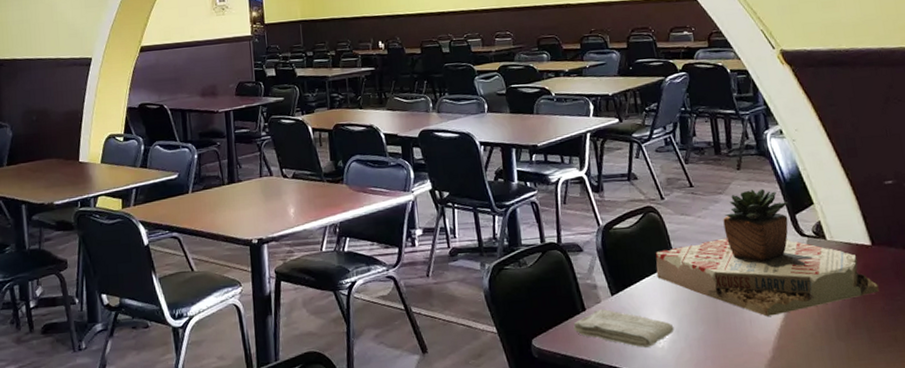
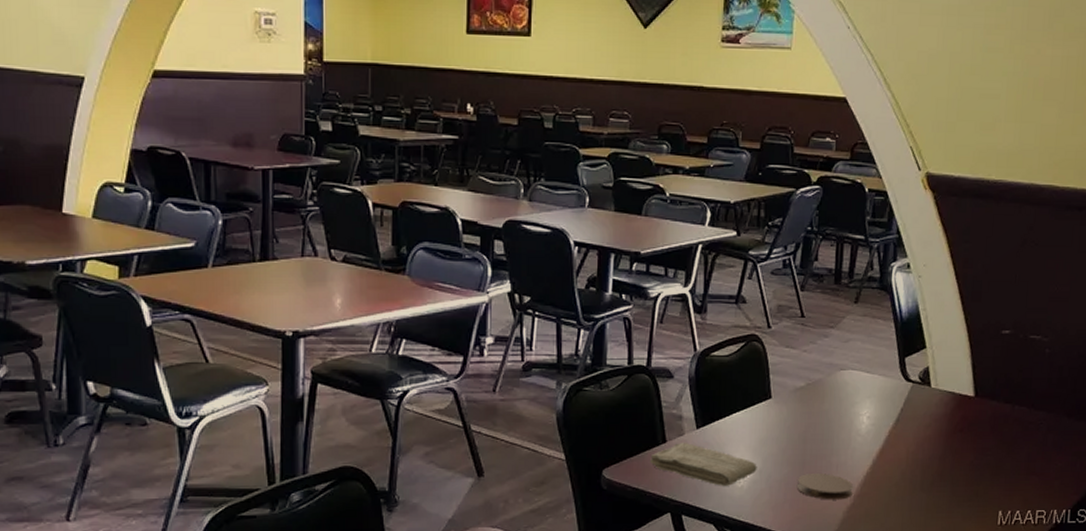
succulent plant: present [655,189,879,317] -> none [749,326,972,462]
coaster: none [714,329,771,355] -> present [796,473,853,500]

